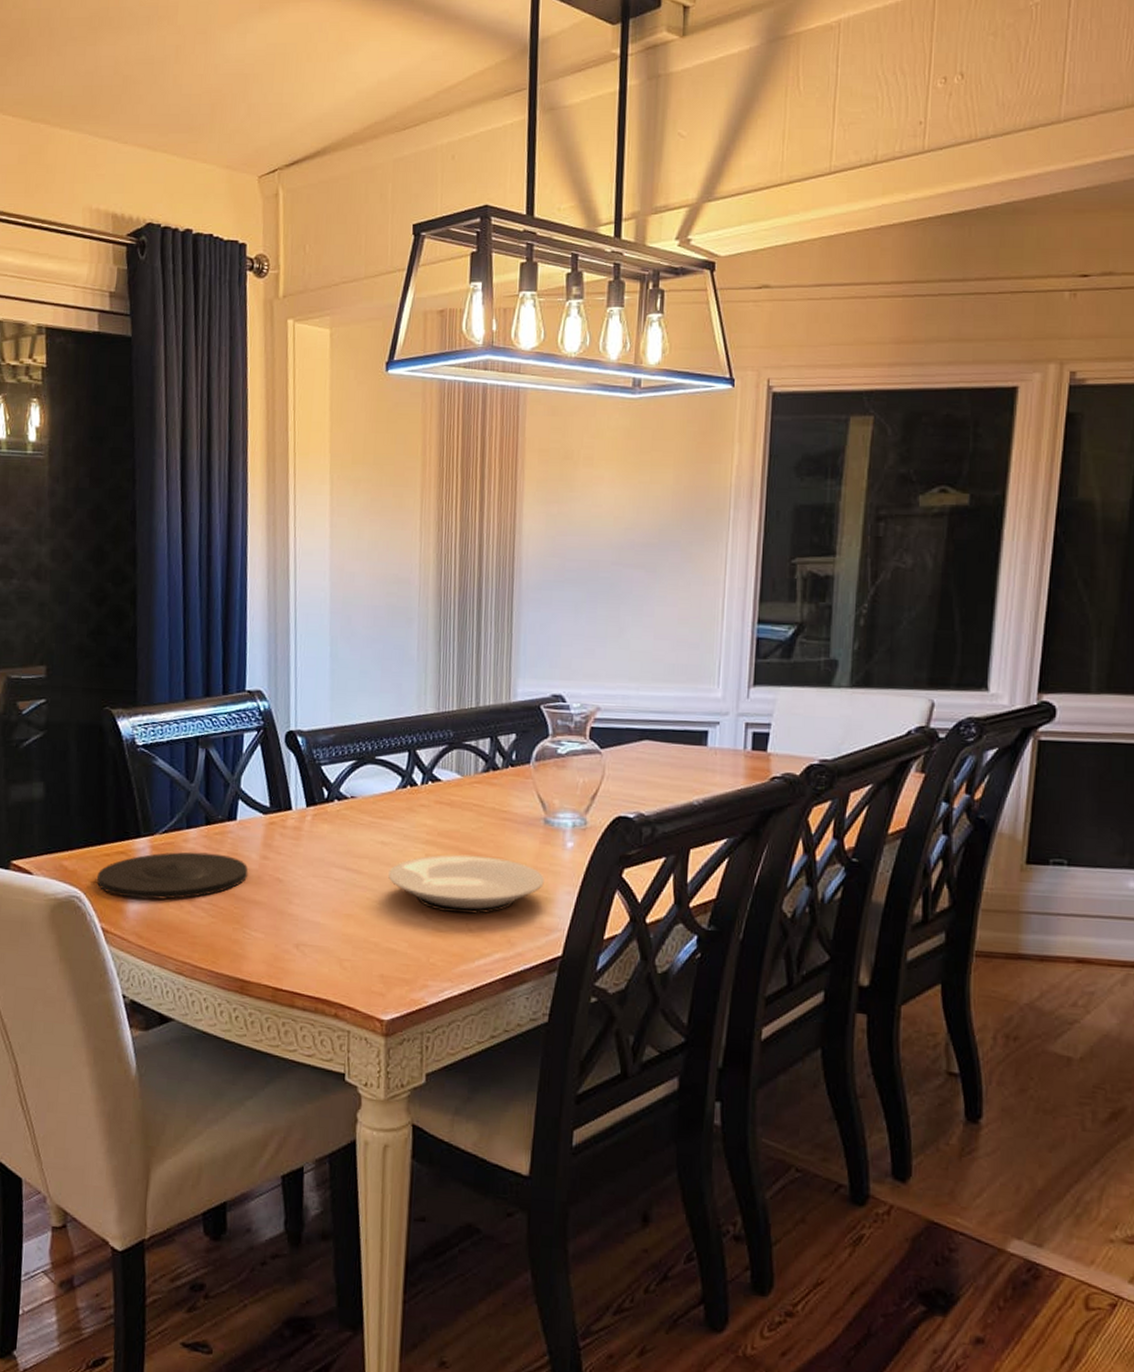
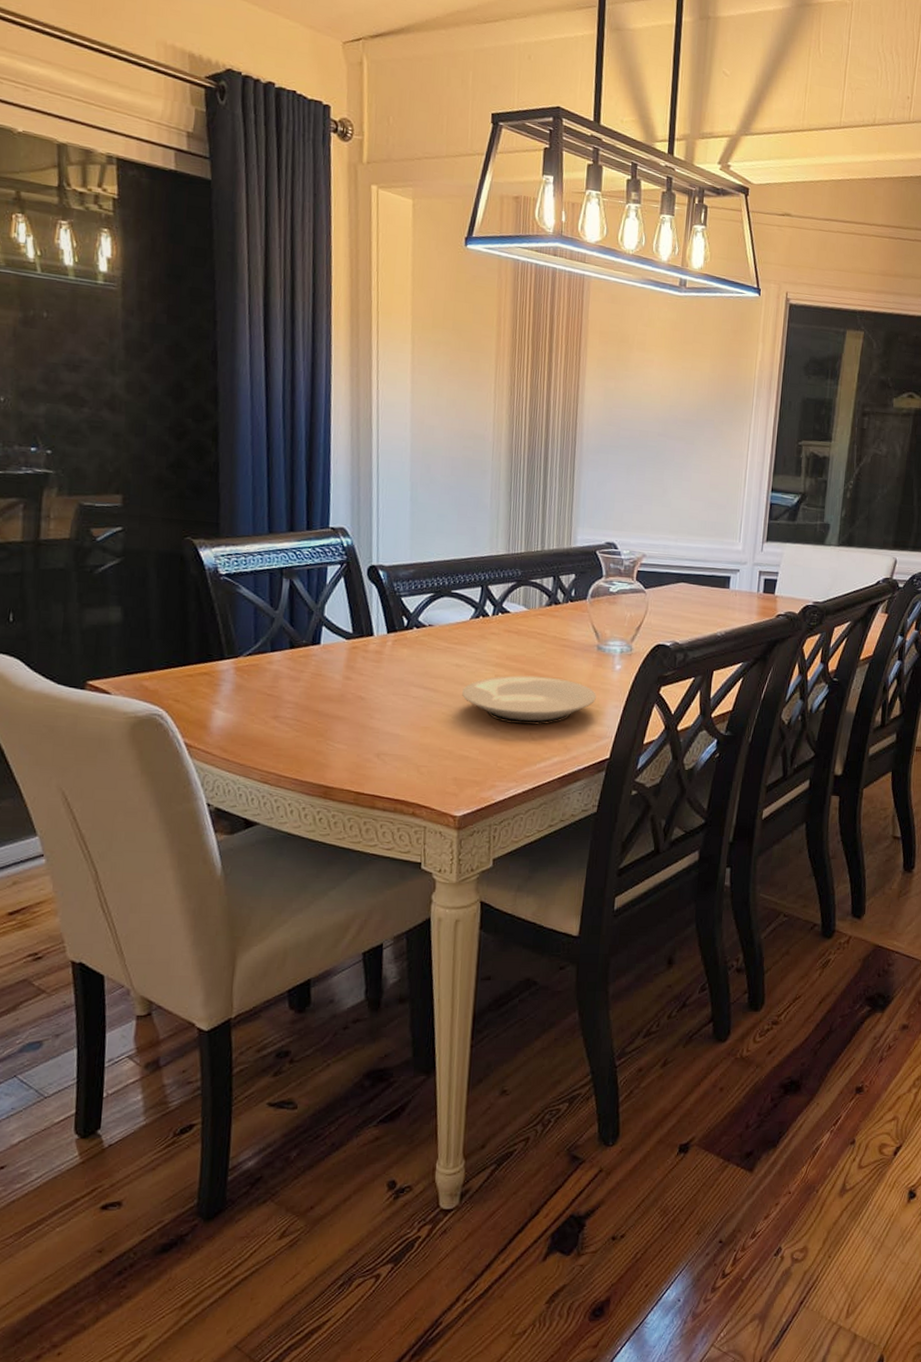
plate: present [96,851,249,900] -> none [179,673,332,717]

